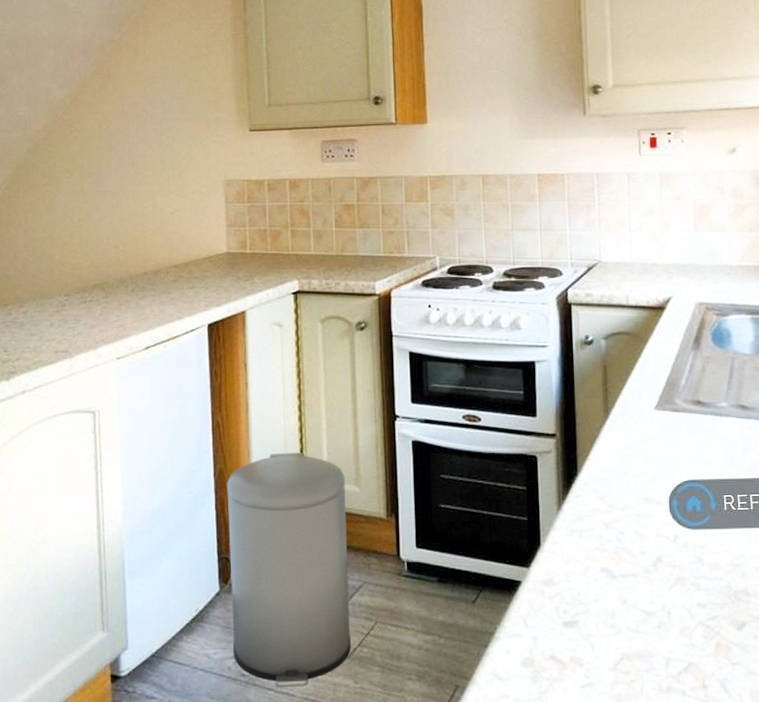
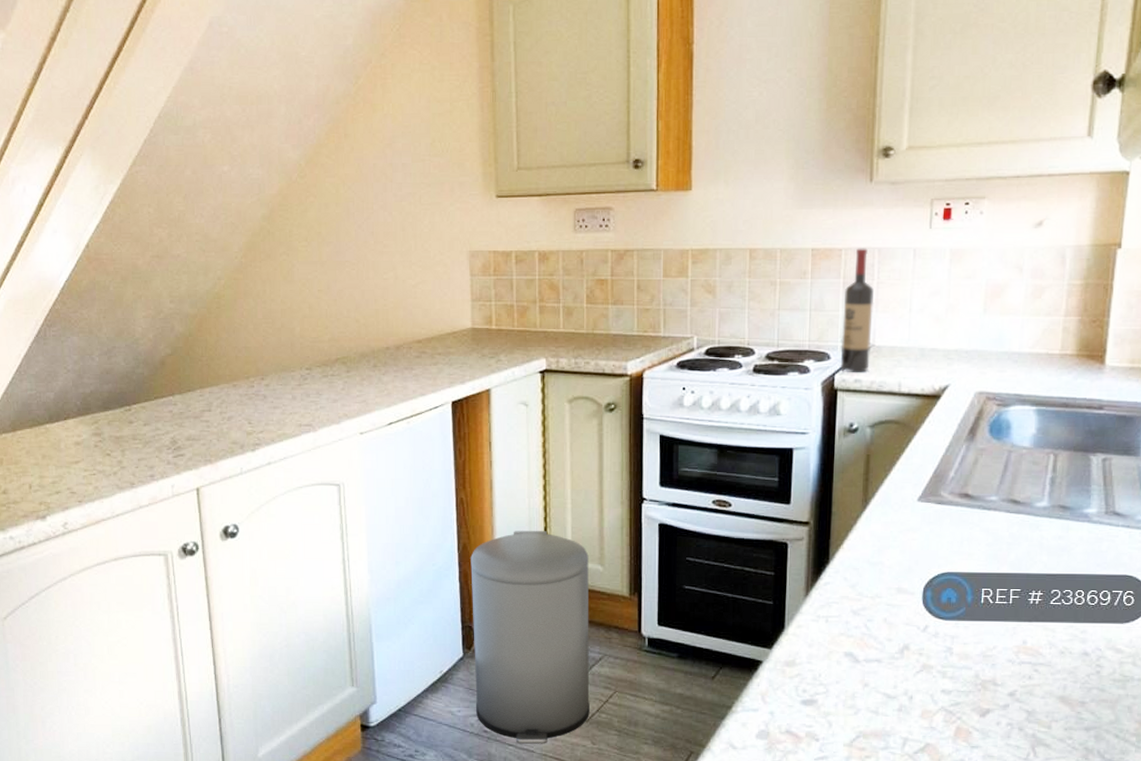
wine bottle: none [570,173,599,286] -> present [840,248,875,371]

